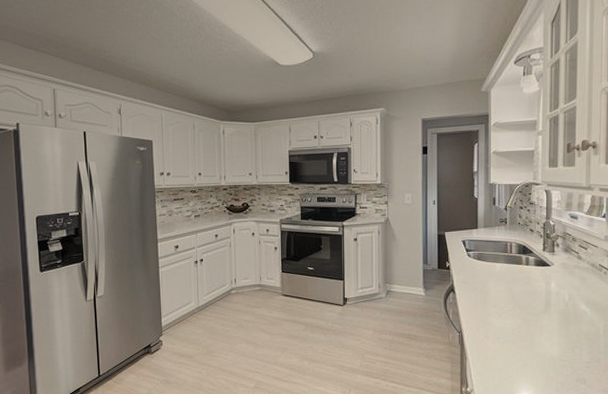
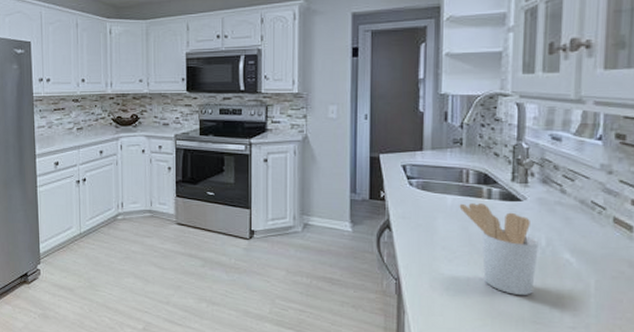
utensil holder: none [505,269,564,340] -> present [459,203,540,296]

